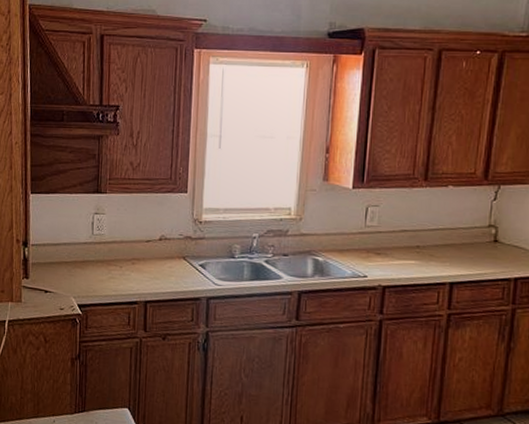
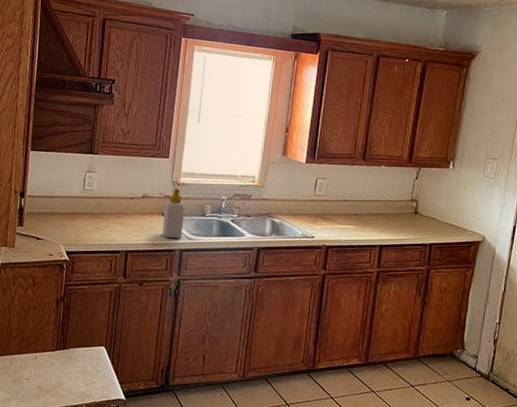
soap bottle: none [184,226,210,285] -> present [162,187,186,239]

